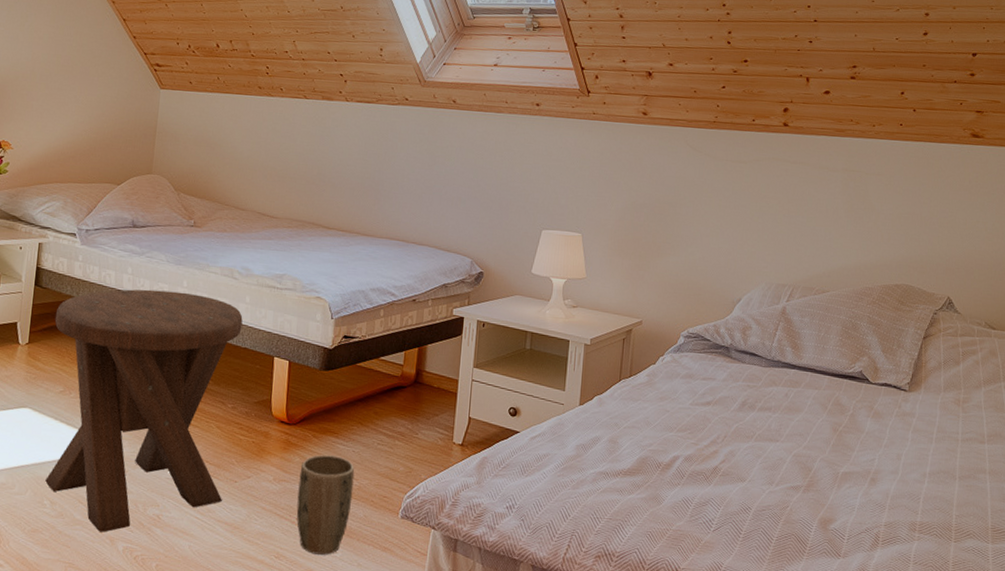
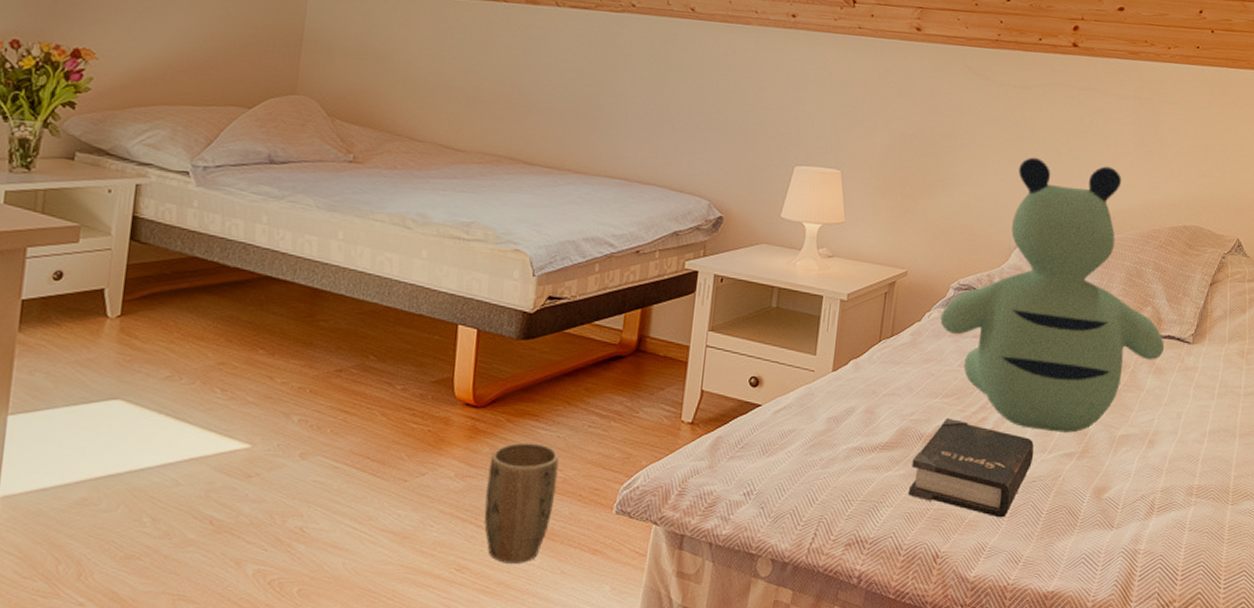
music stool: present [45,289,243,533] -> none [144,243,418,553]
hardback book: none [650,449,763,541] -> present [909,417,1034,518]
bear: none [672,222,882,468] -> present [940,157,1165,433]

